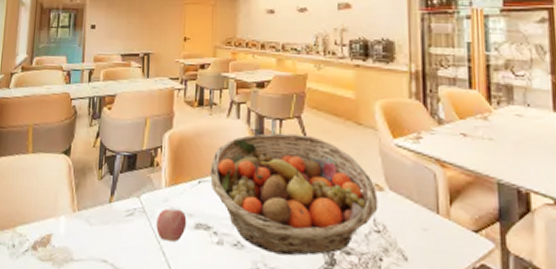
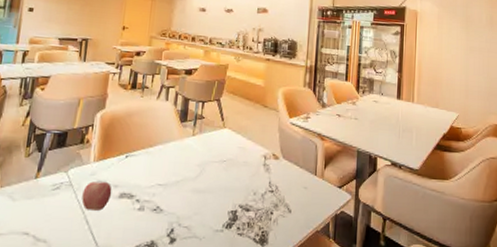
fruit basket: present [210,132,378,256] -> none [136,113,274,216]

